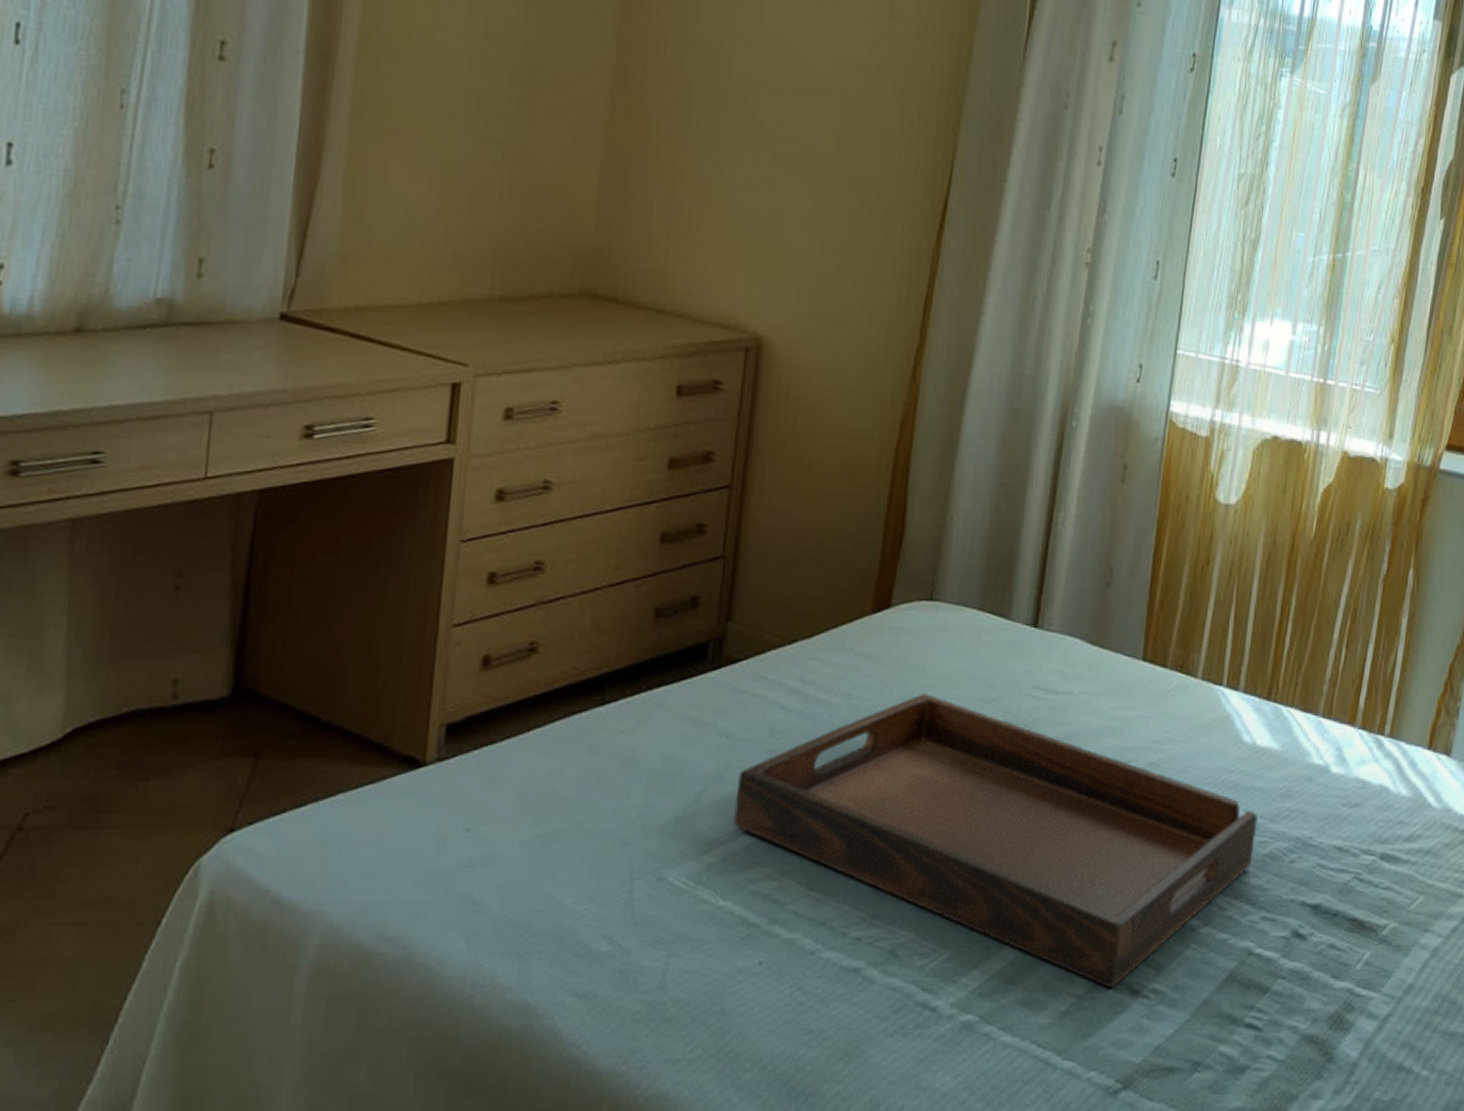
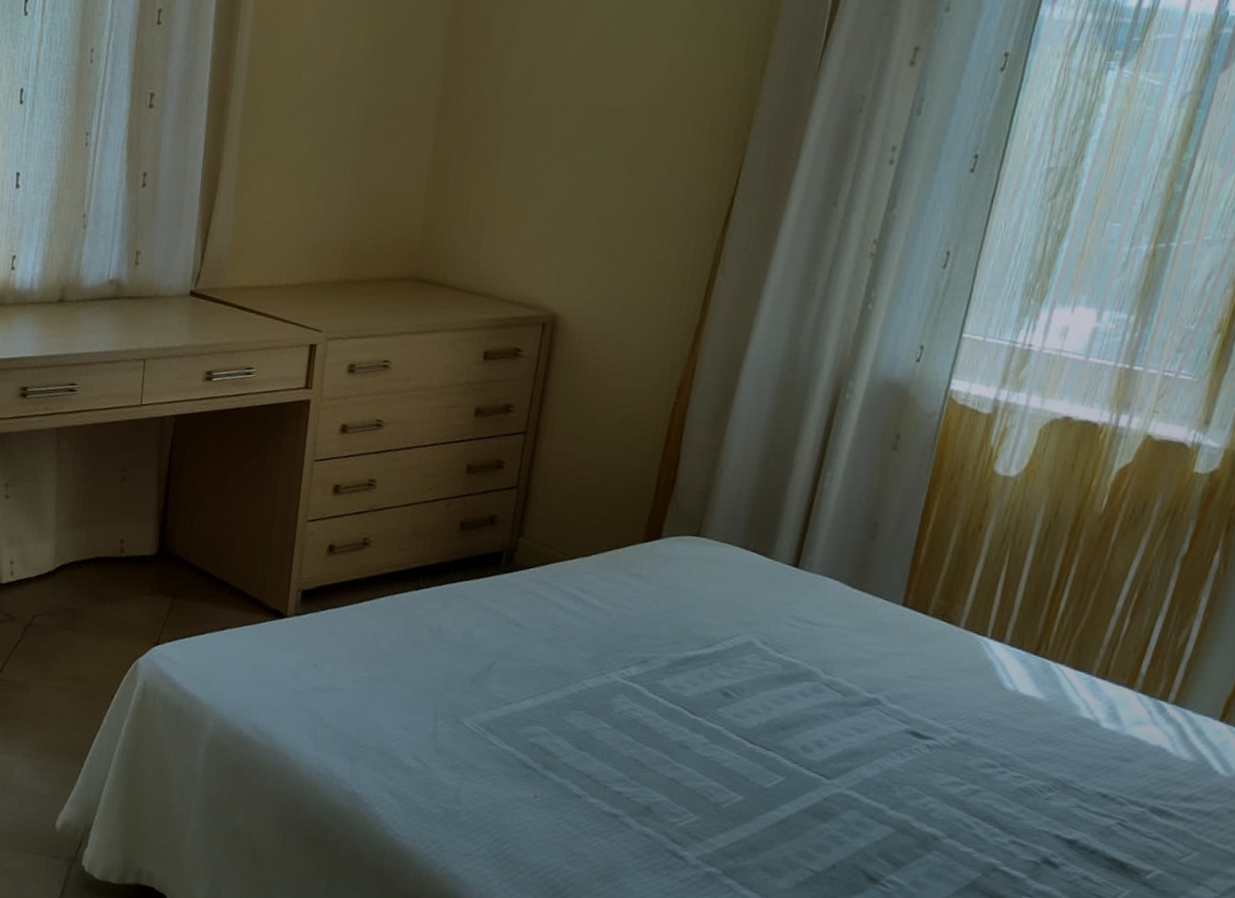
serving tray: present [732,693,1257,987] -> none [517,610,1014,872]

